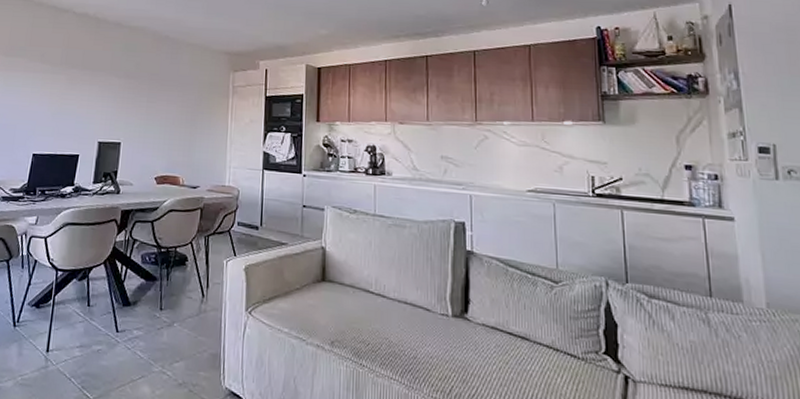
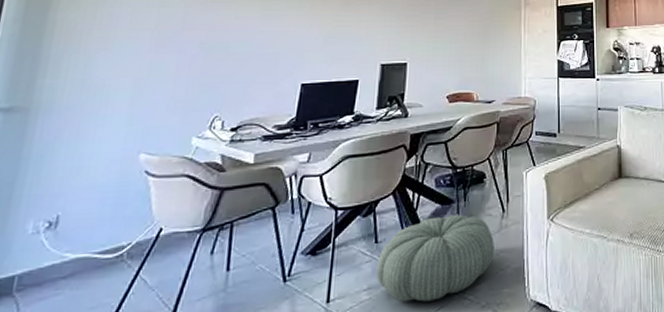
pouf: none [88,291,193,370] -> present [377,214,494,302]

